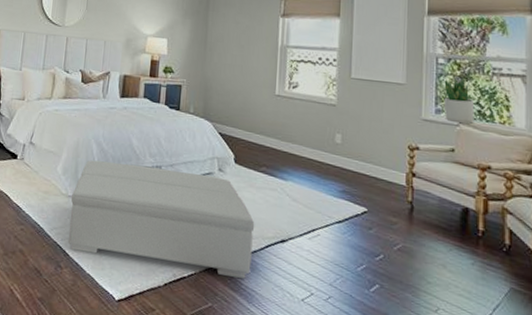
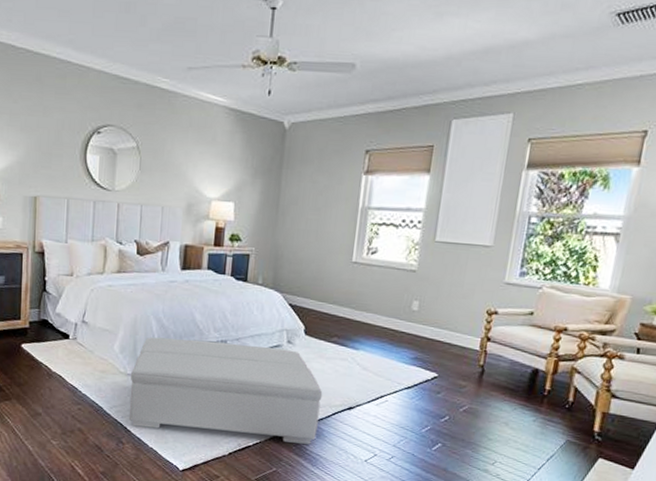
planter: present [442,78,475,125] -> none [529,238,562,287]

